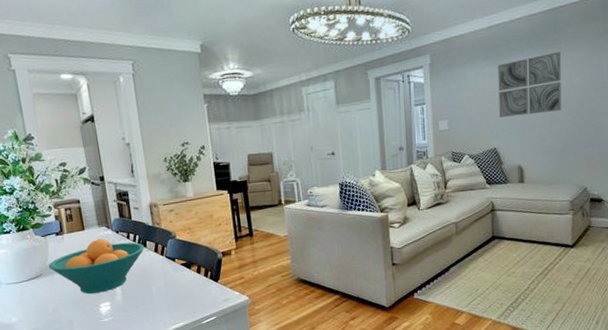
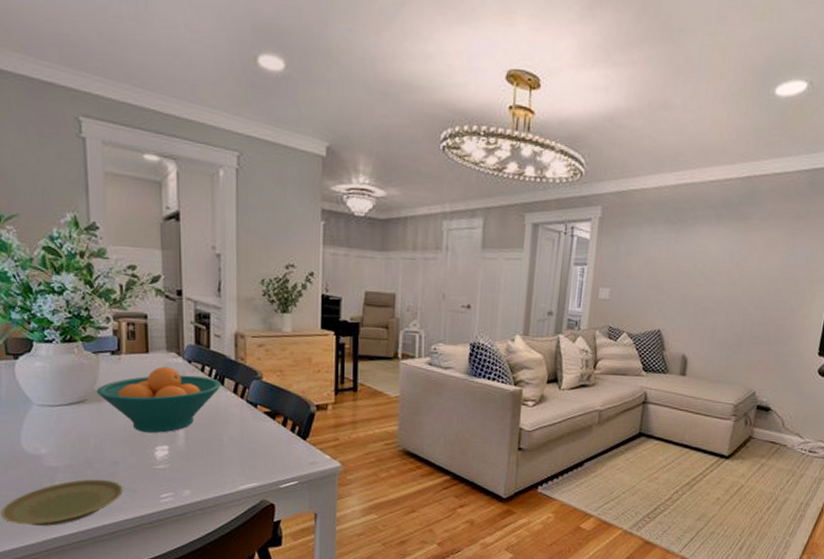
wall art: present [498,52,562,117] -> none [670,228,754,298]

